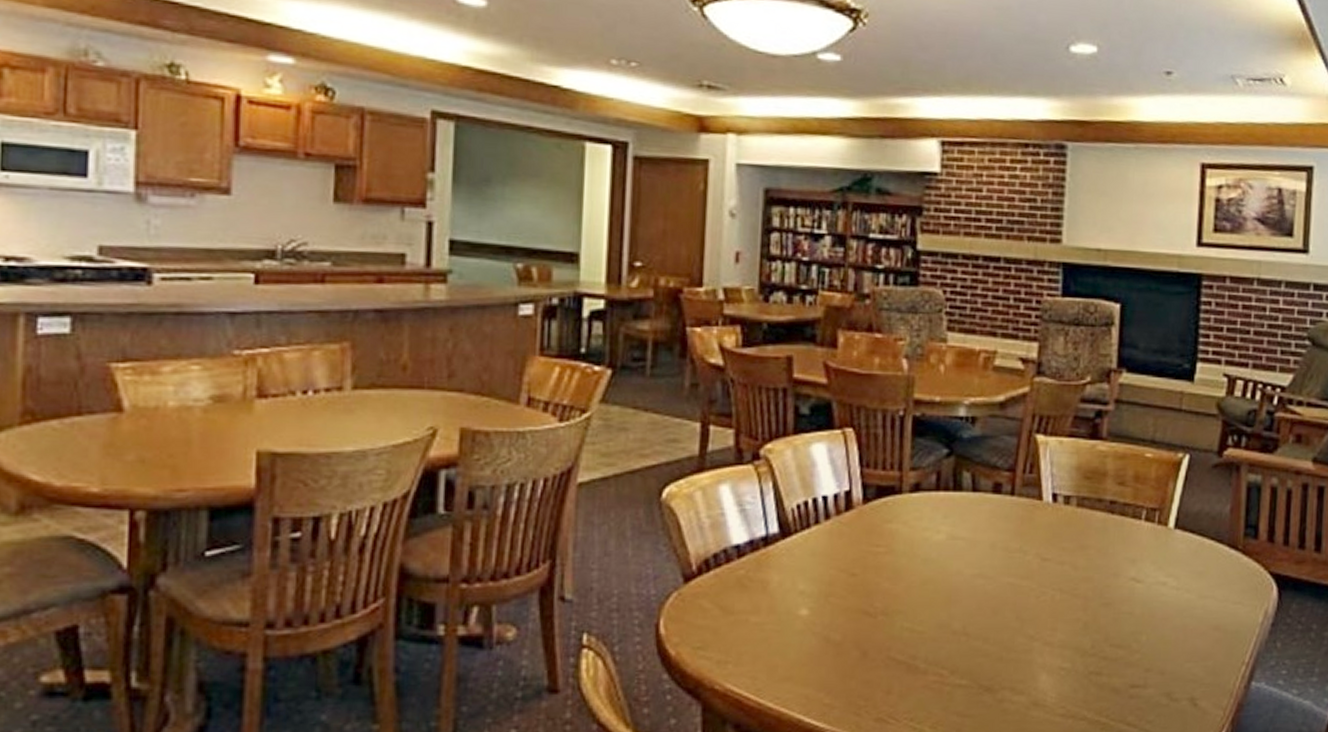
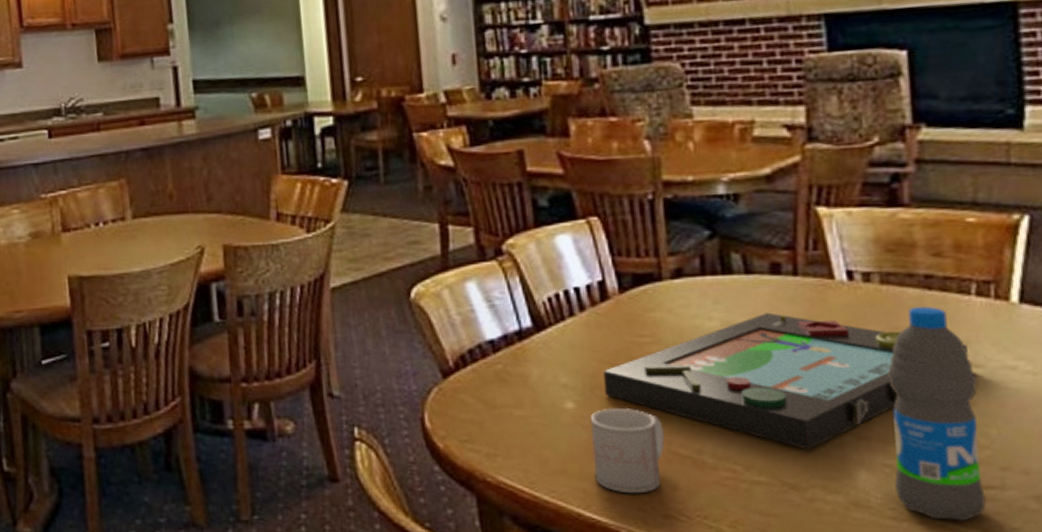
mug: none [818,616,887,699] -> present [590,409,666,494]
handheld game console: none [838,528,1134,655] -> present [603,312,967,450]
water bottle: none [1066,528,1137,717] -> present [888,306,986,522]

